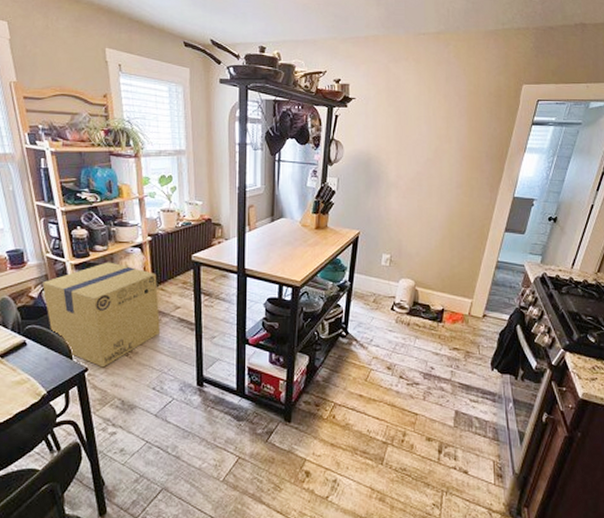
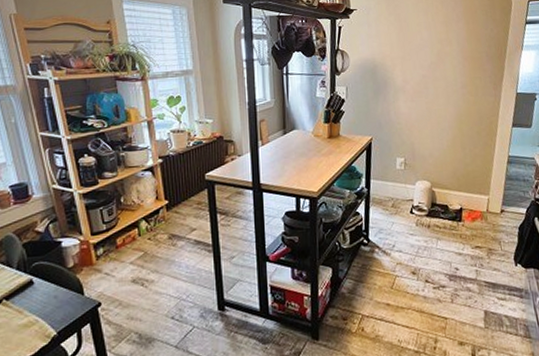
cardboard box: present [42,262,161,368] -> none [49,188,177,301]

